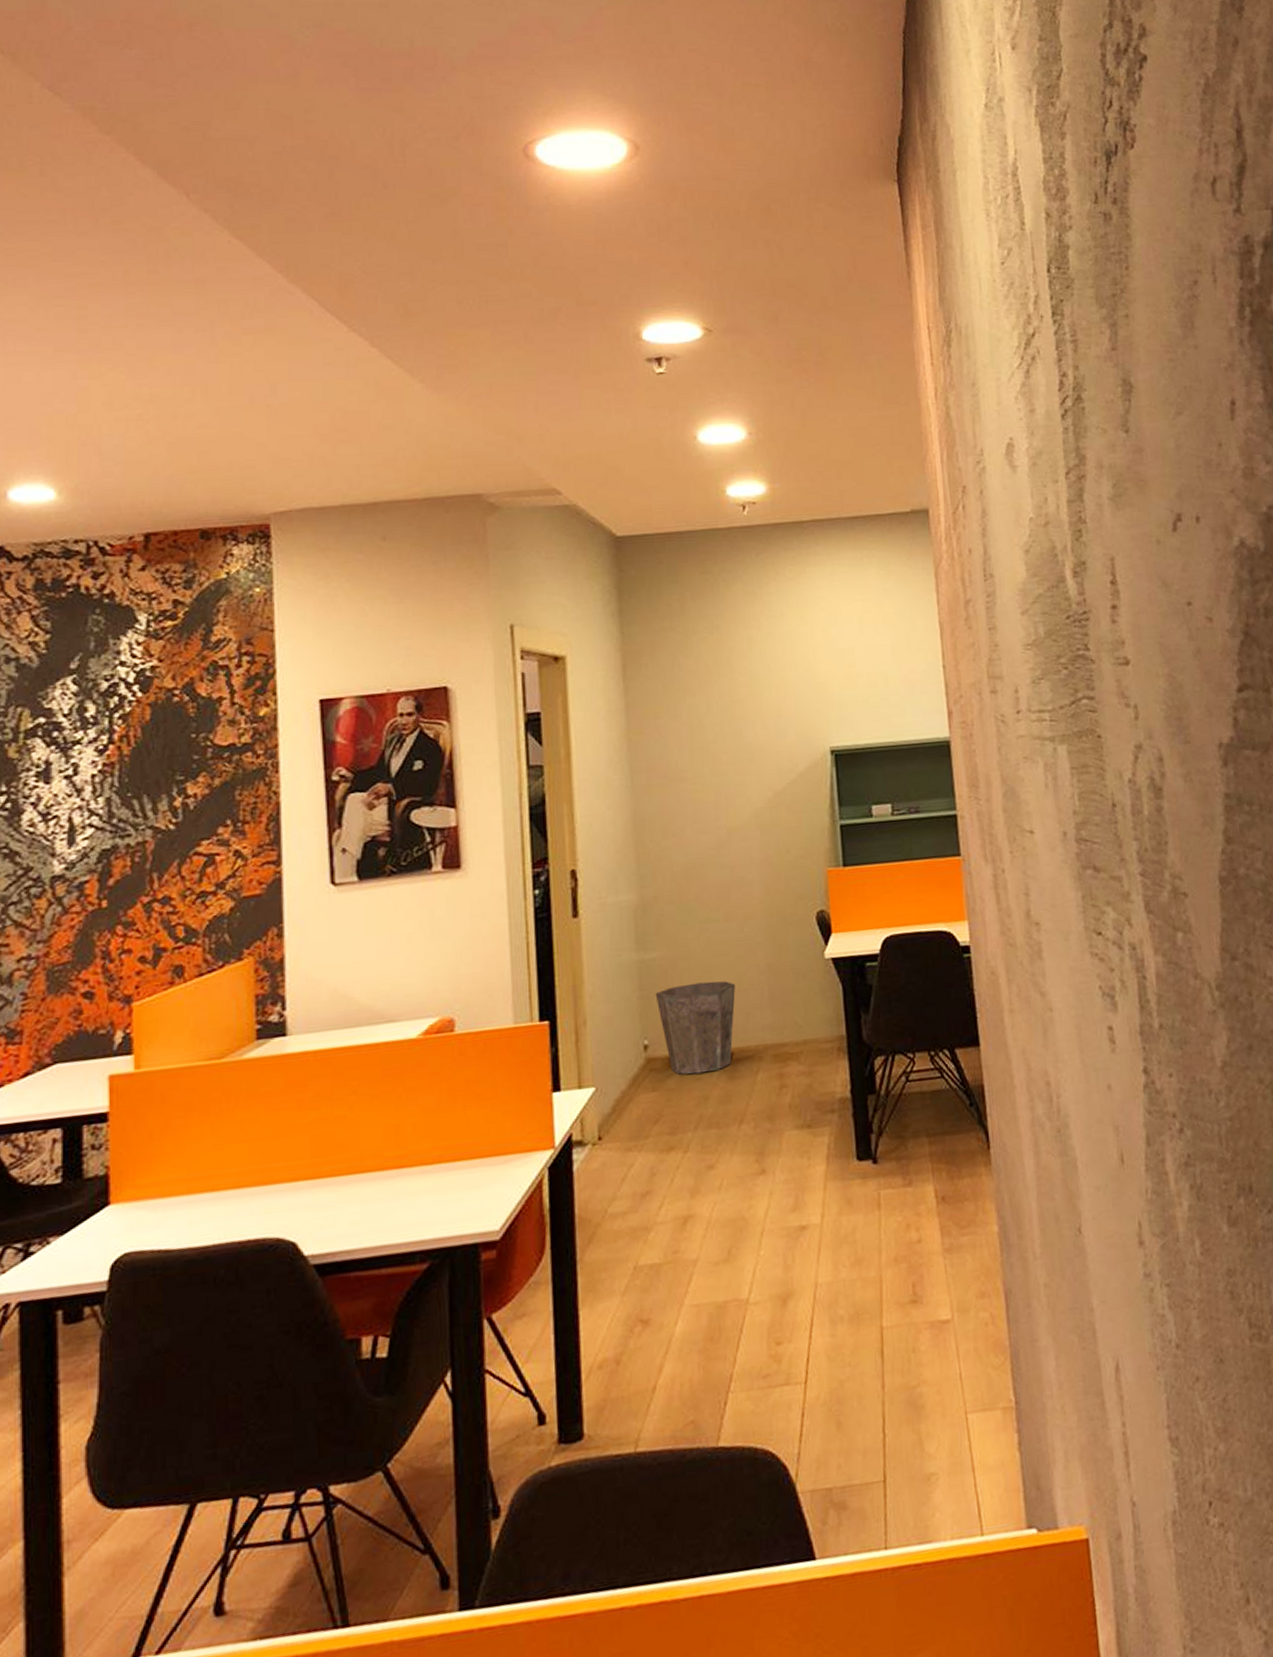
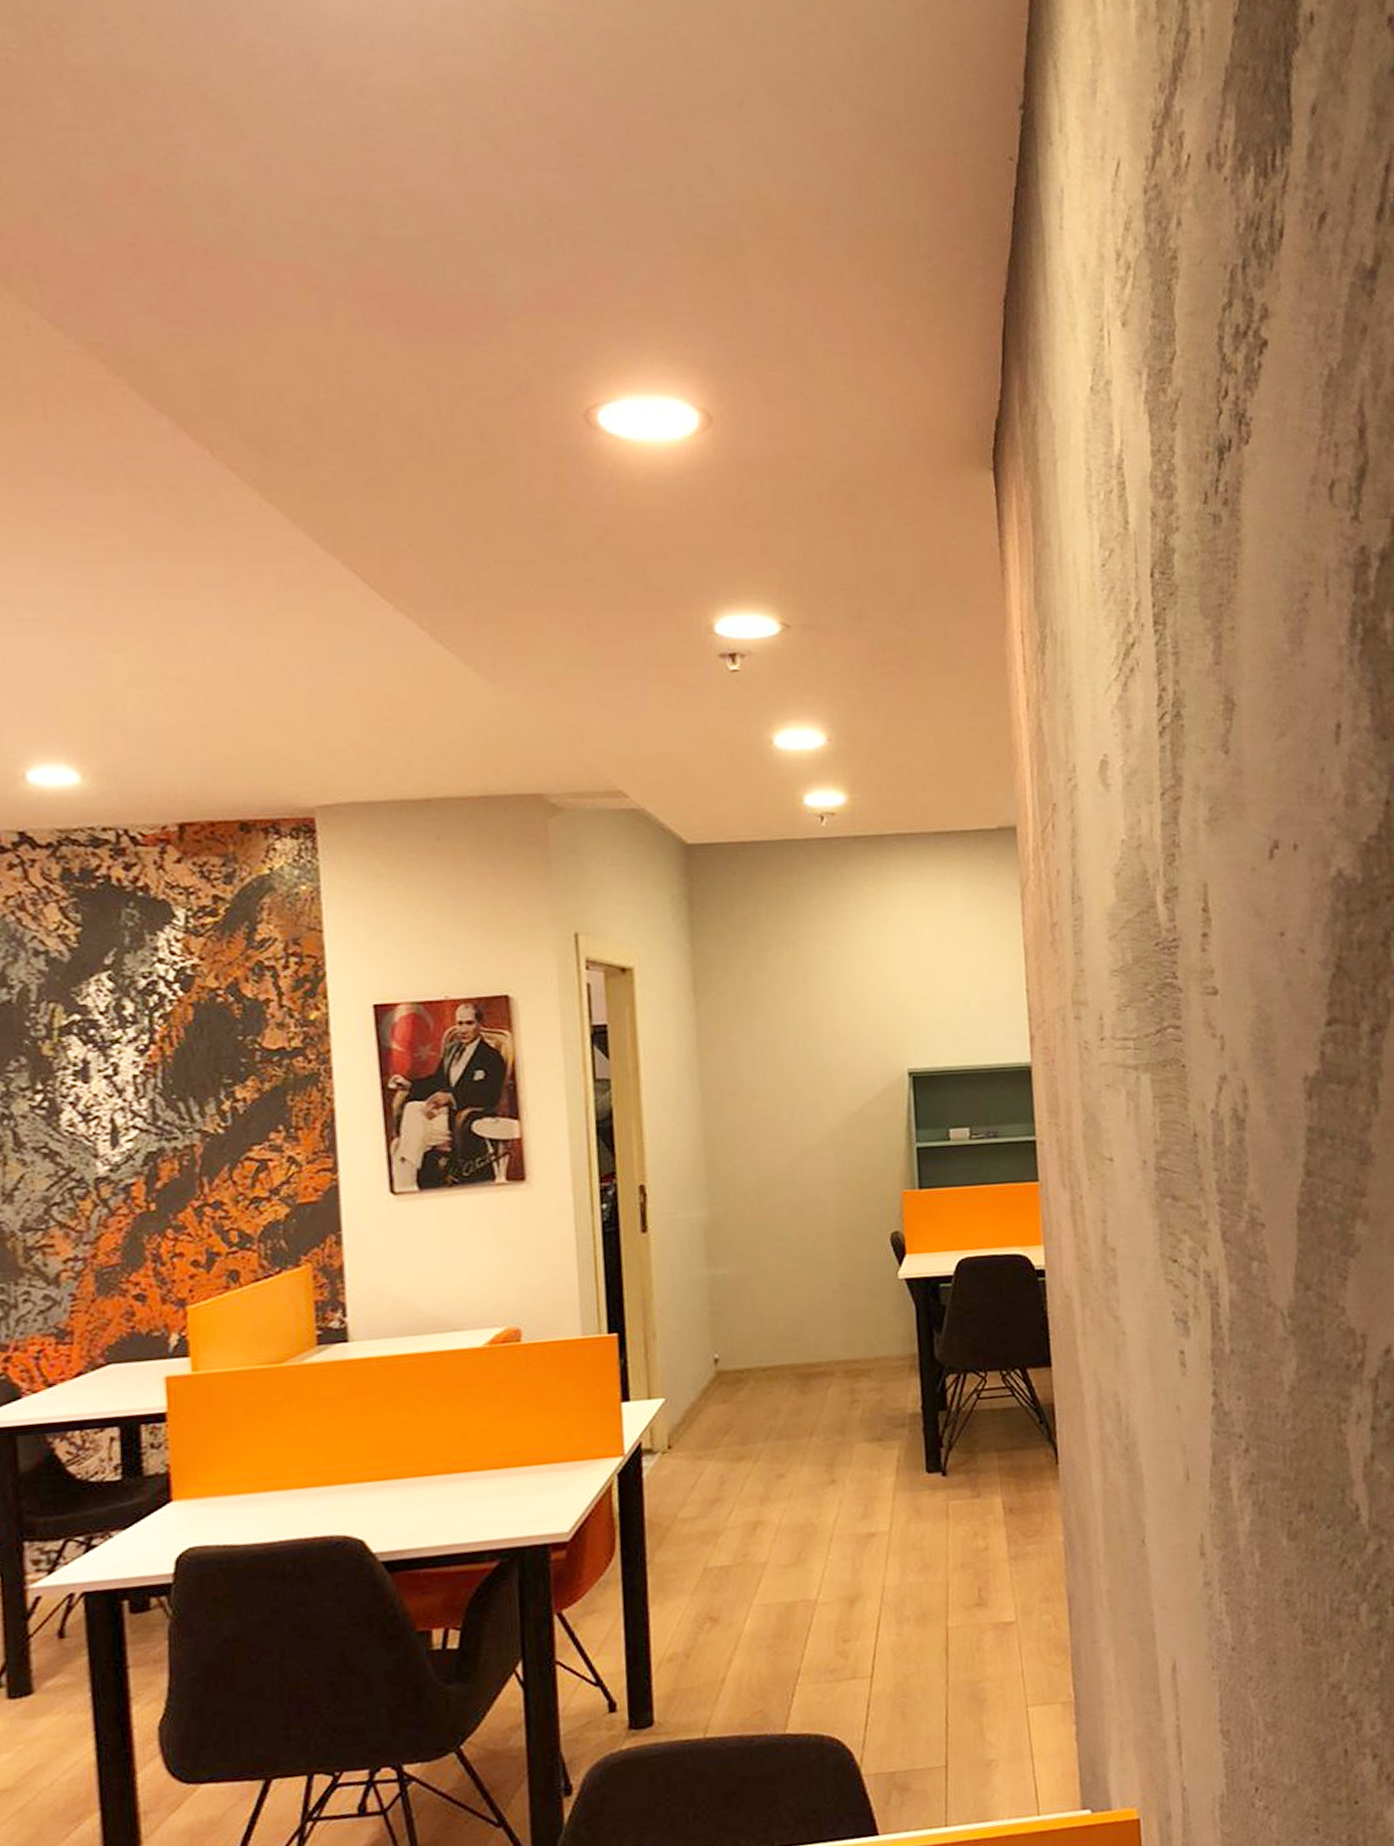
waste bin: present [655,981,736,1075] -> none [726,1298,807,1388]

